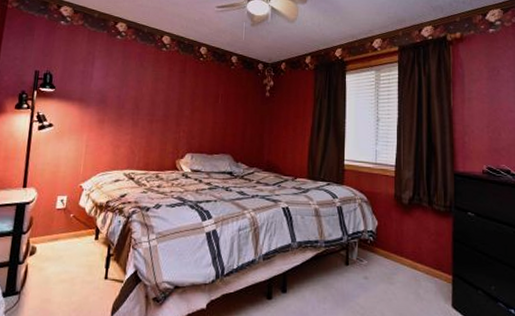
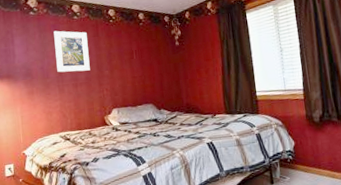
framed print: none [134,59,173,108] -> present [53,30,90,73]

